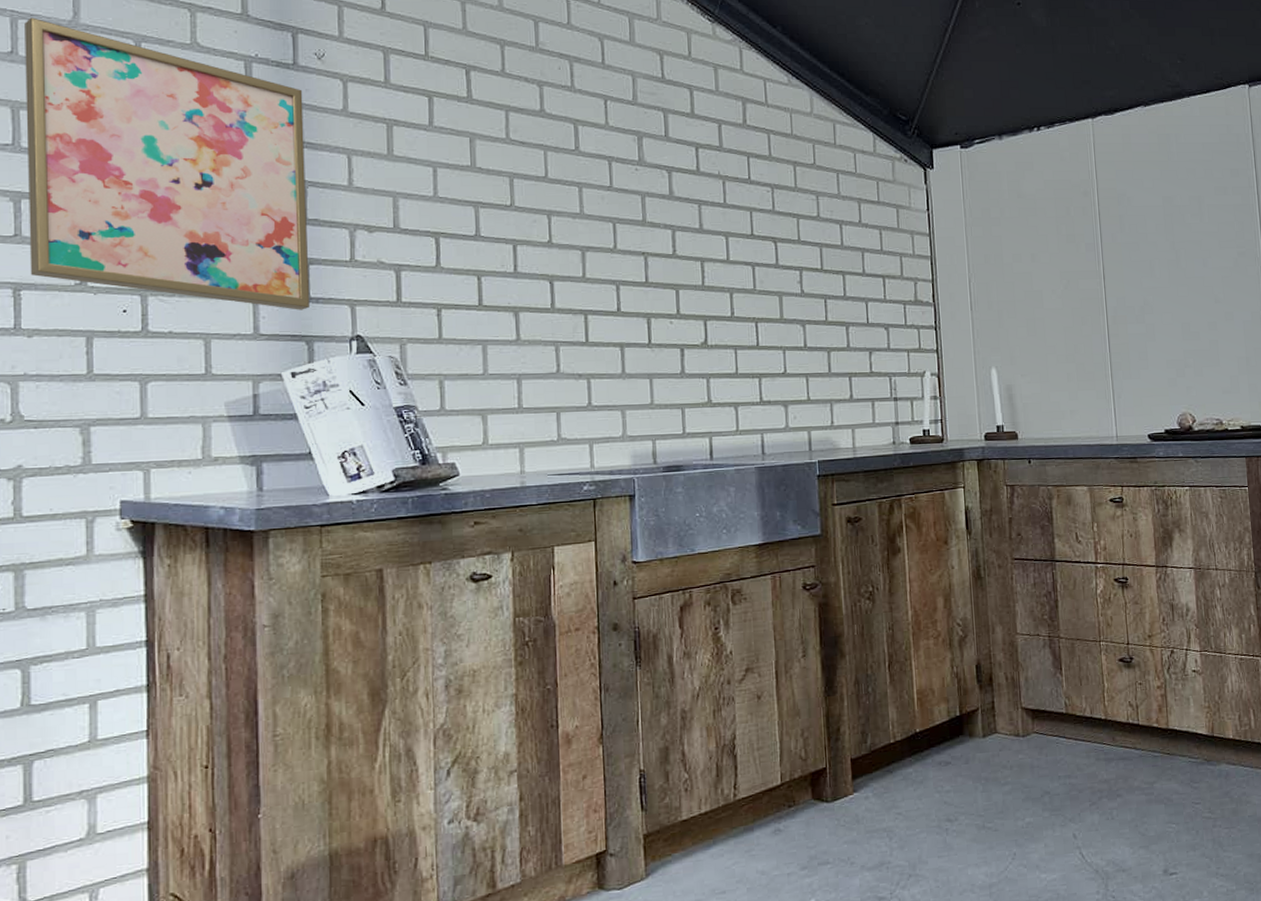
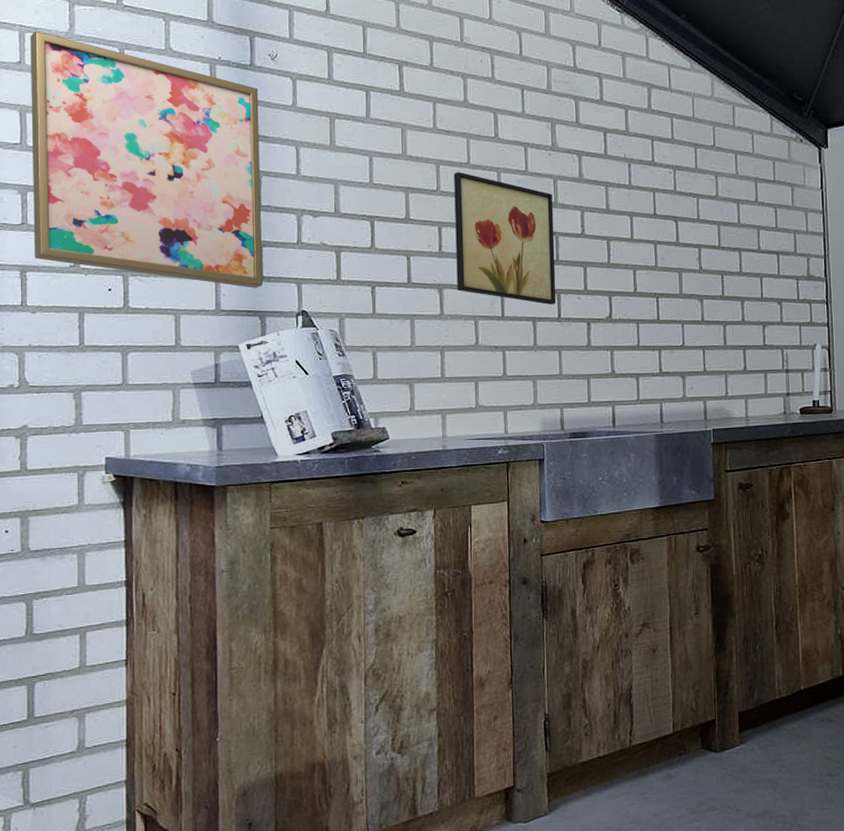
wall art: none [529,186,646,330] -> present [454,172,557,305]

